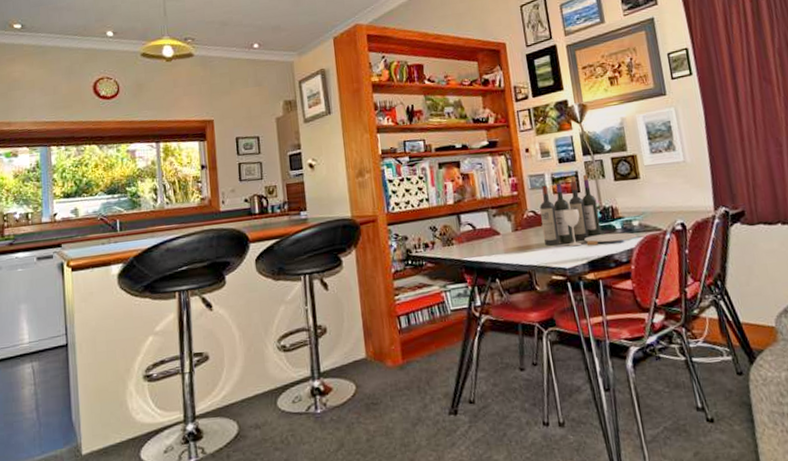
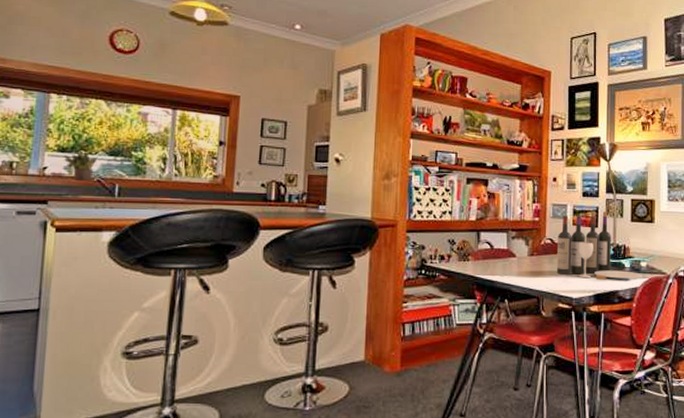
potted plant: none [69,194,98,223] -> present [63,150,98,182]

